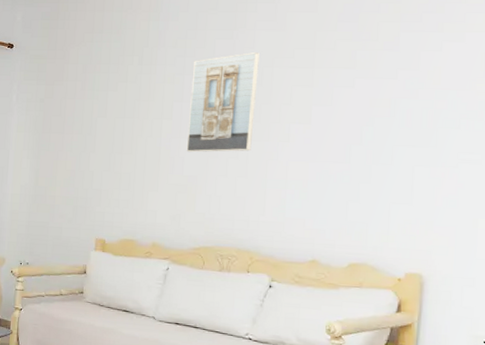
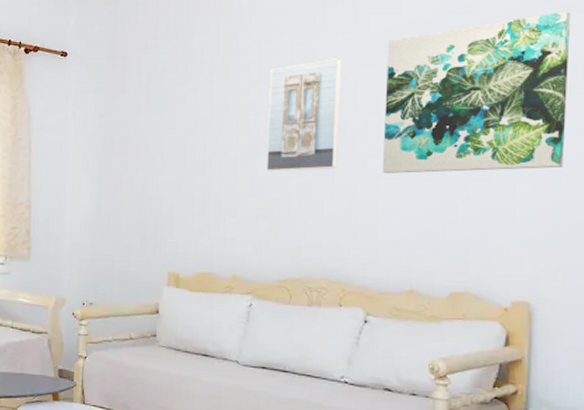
wall art: none [291,11,476,156] -> present [382,11,571,173]

